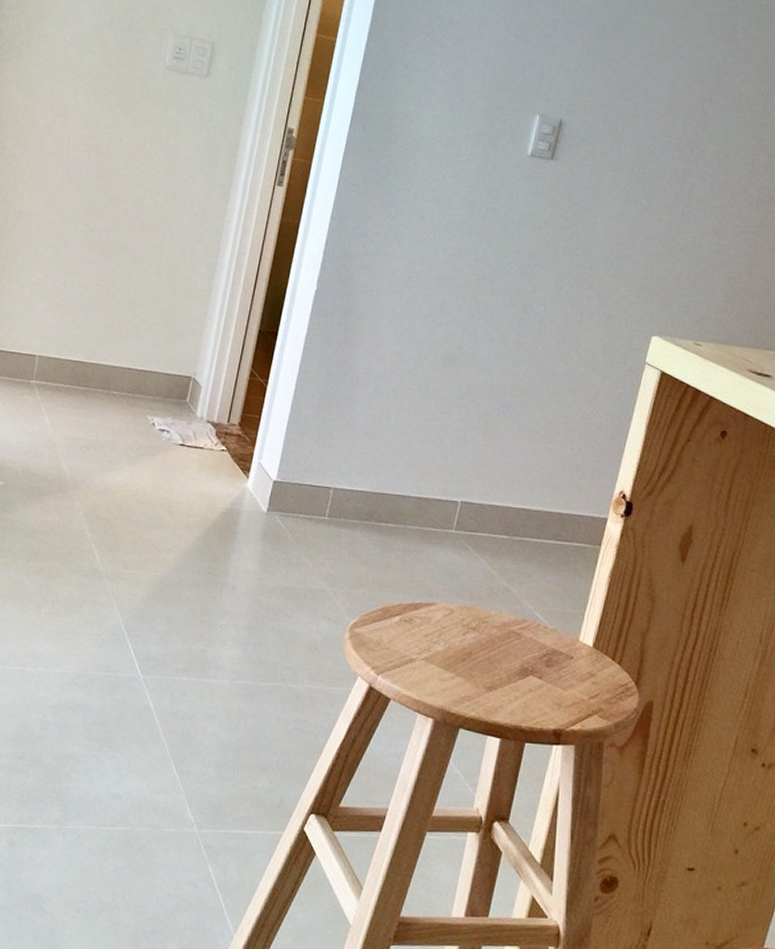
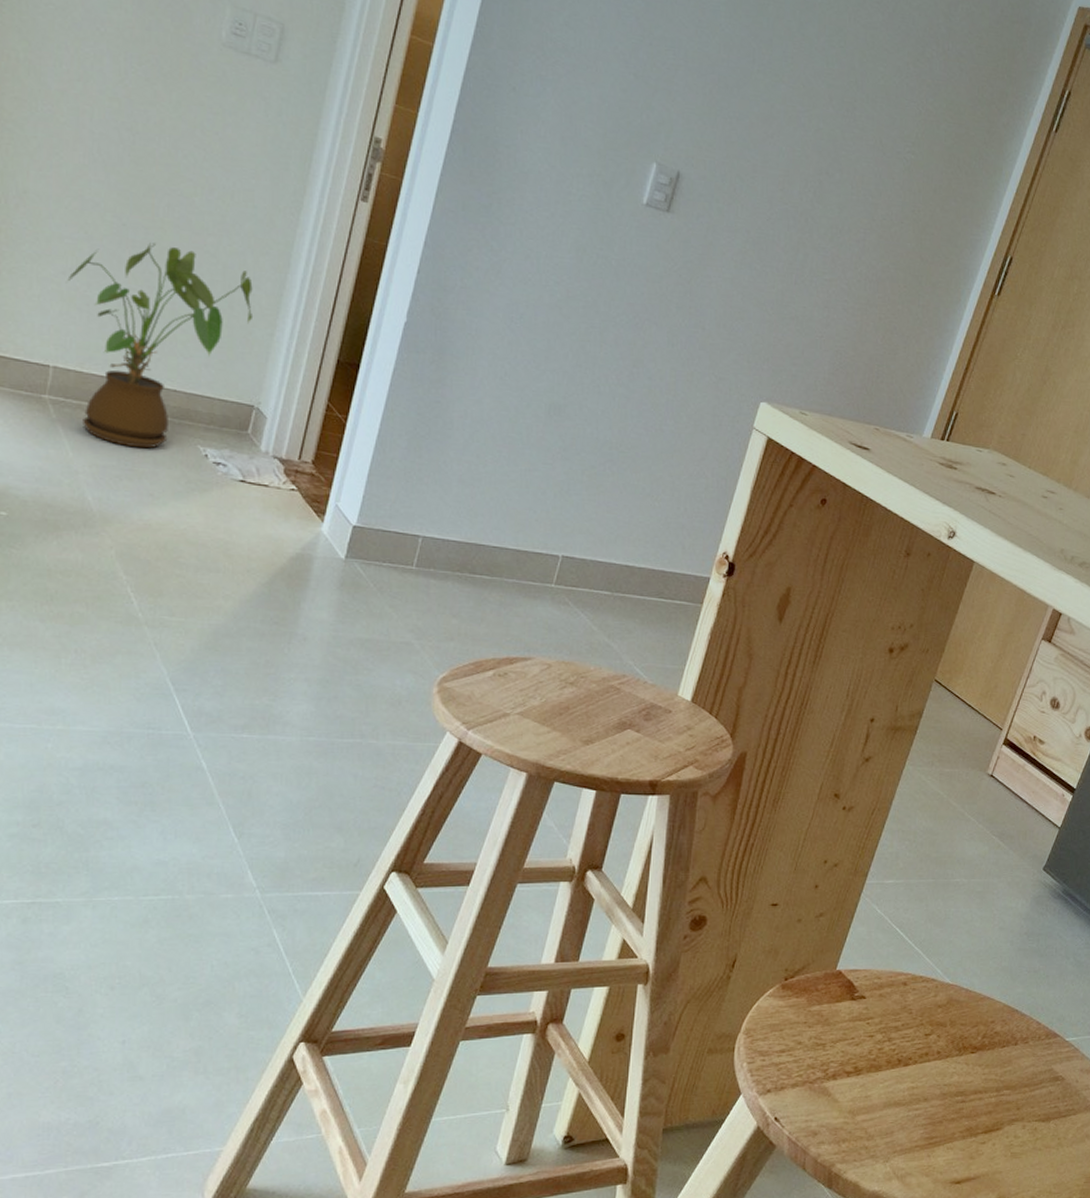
house plant: none [50,243,190,421] -> present [67,243,253,449]

